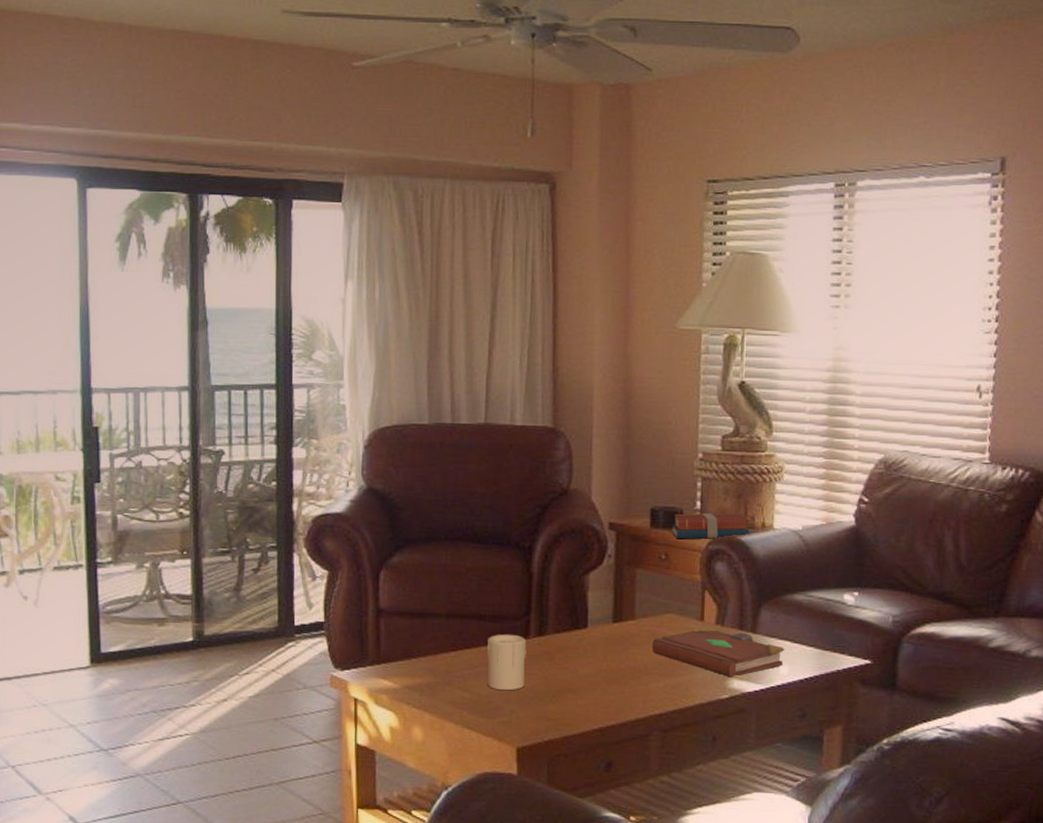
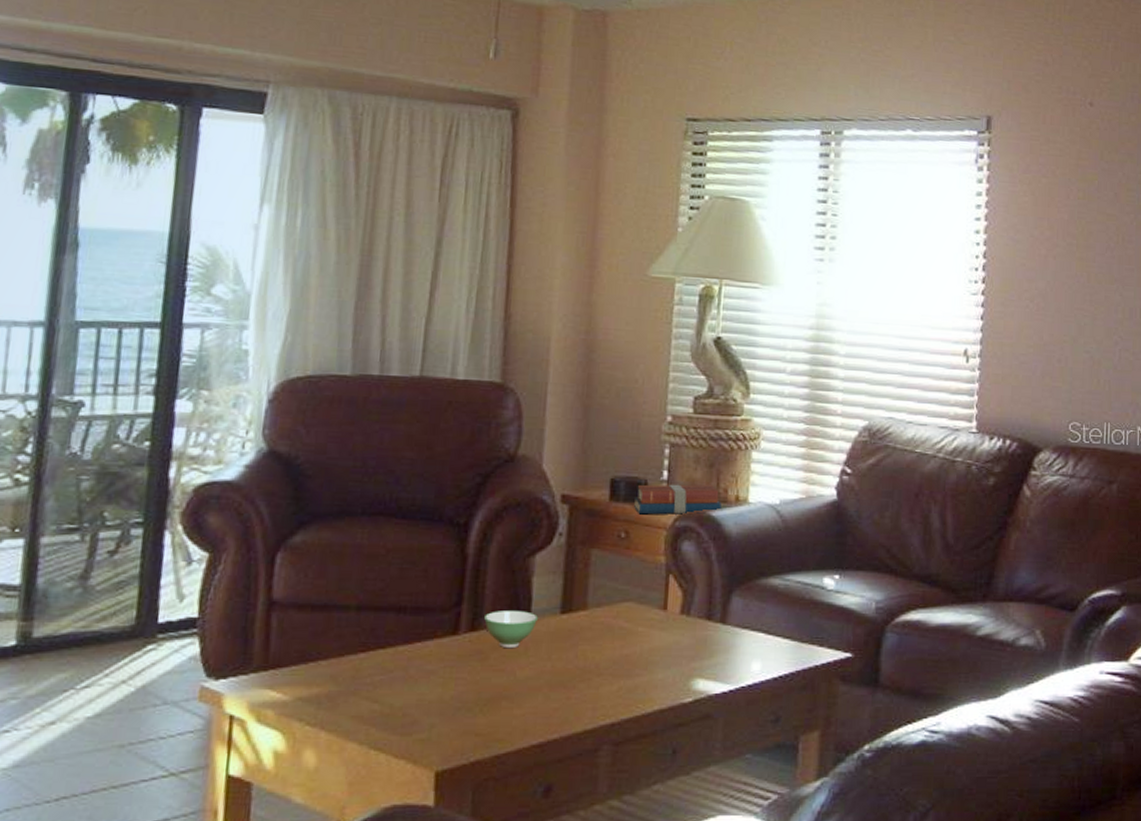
candle: present [487,634,527,691] -> none [404,629,455,700]
bowl: none [548,619,595,651] -> present [483,611,539,649]
book: present [652,625,785,677] -> none [605,615,758,677]

